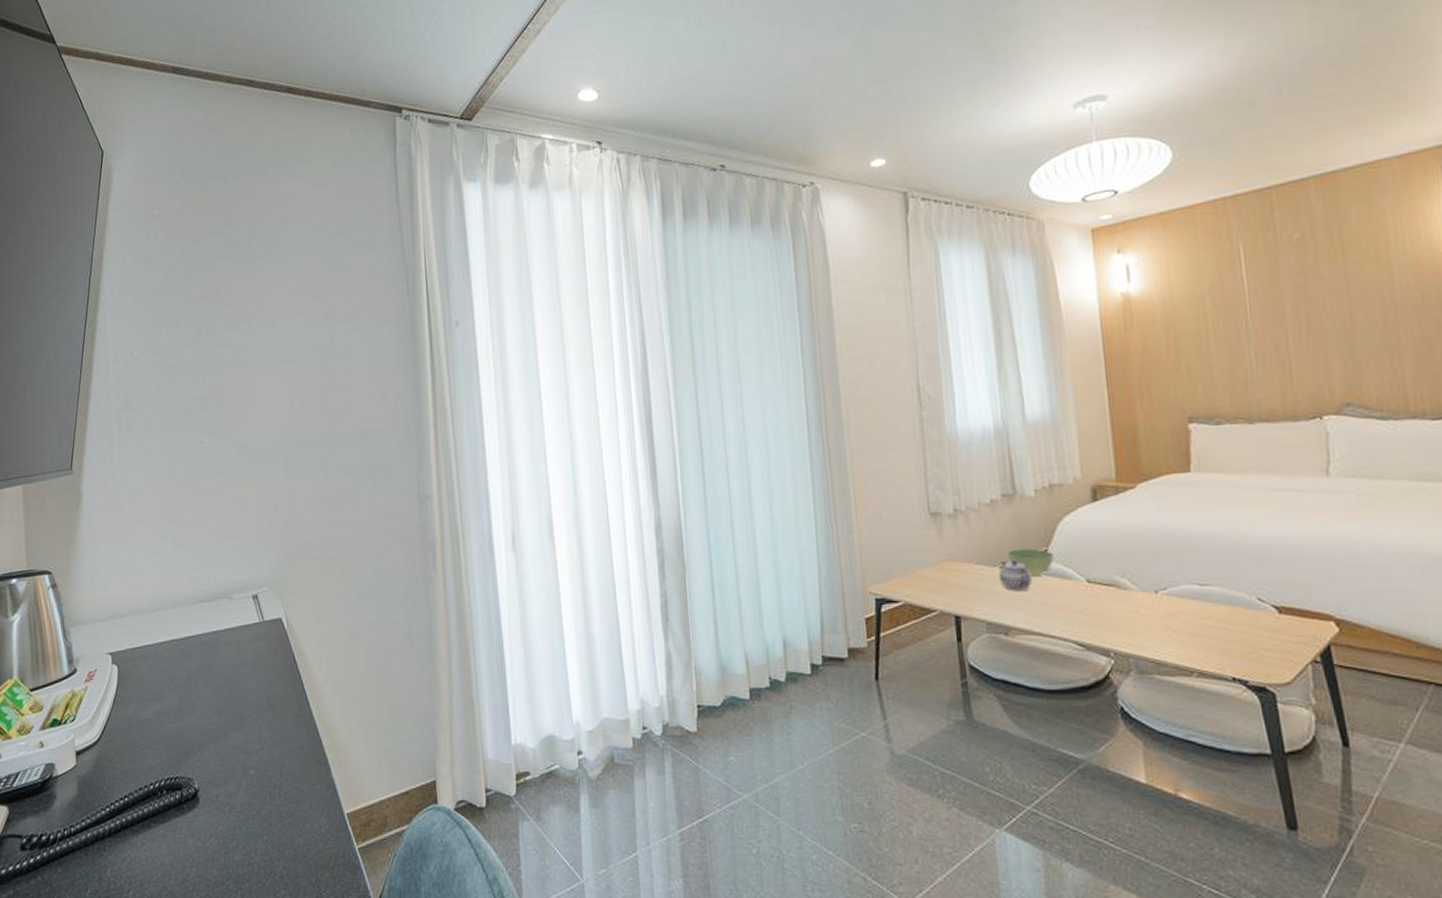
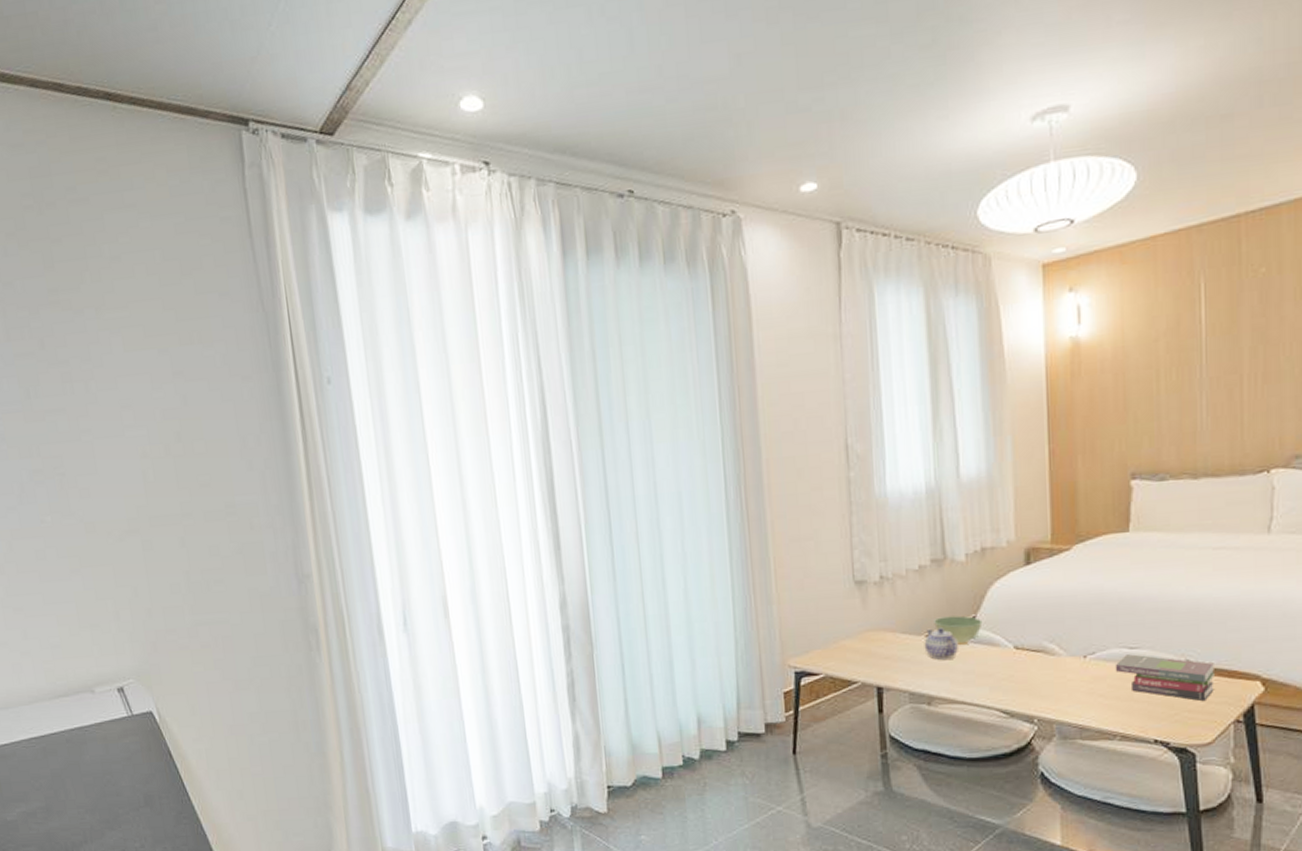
books: none [1186,591,1289,641] -> present [1115,654,1214,702]

